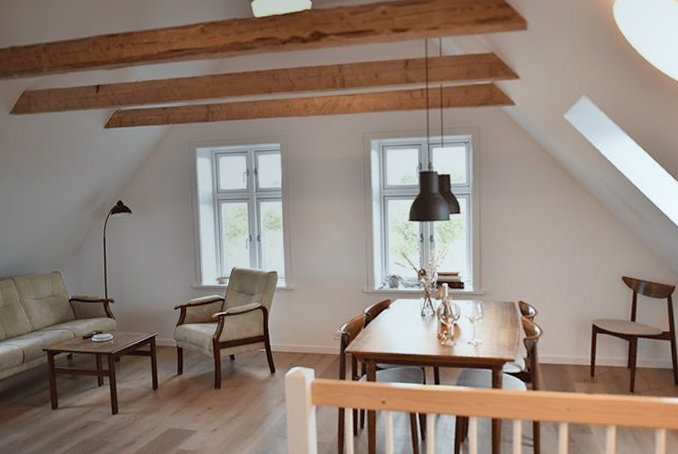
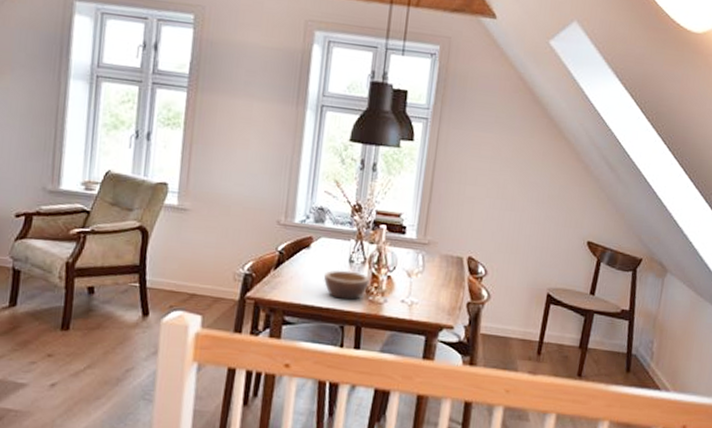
bowl: none [403,323,441,346] -> present [323,270,371,300]

